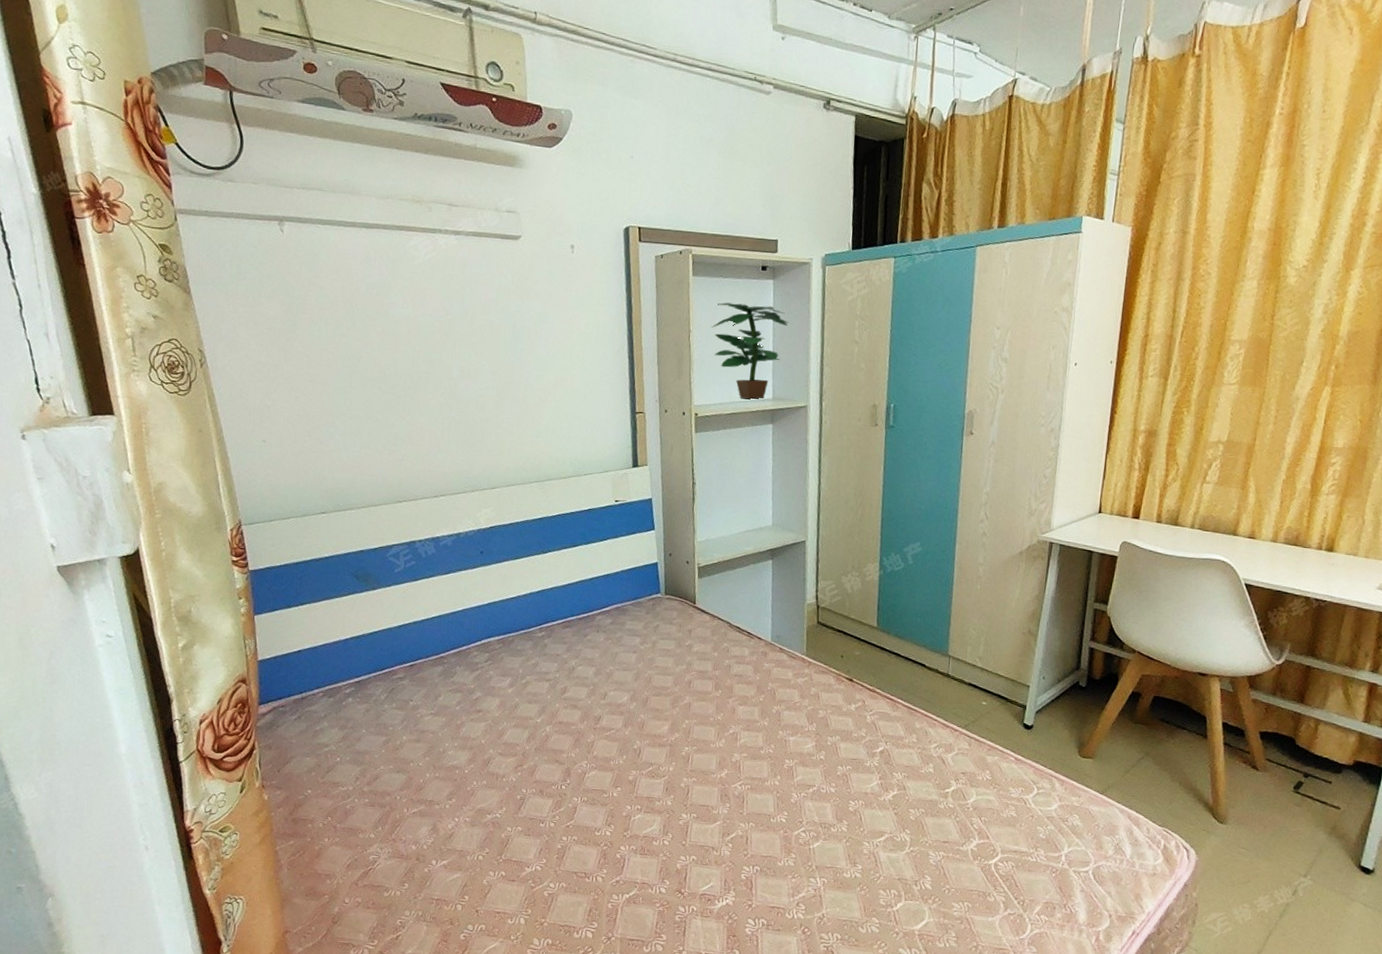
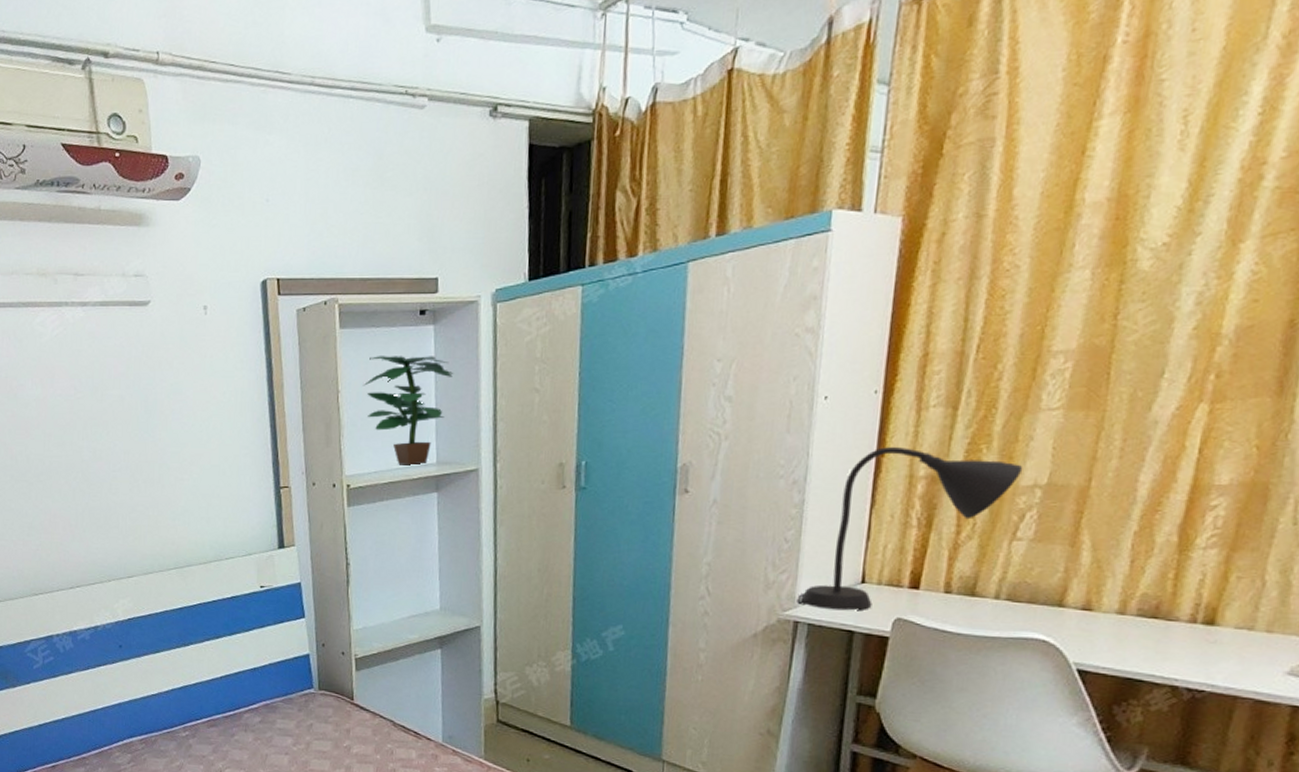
desk lamp: none [1052,406,1211,535] -> present [797,447,1023,611]

